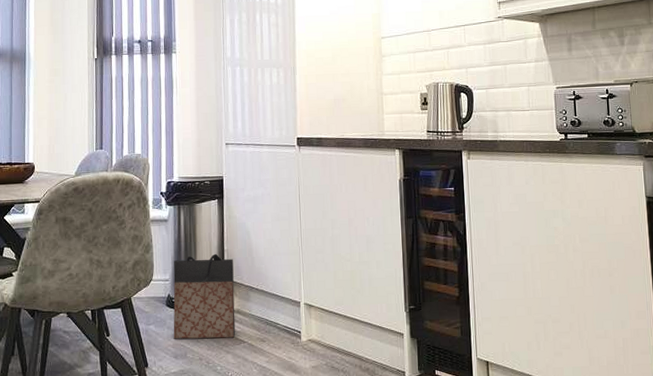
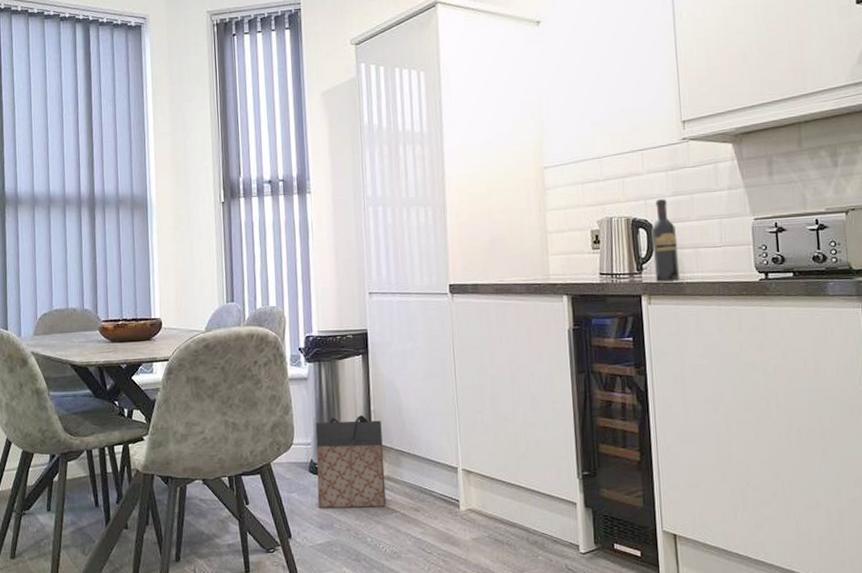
wine bottle: none [471,67,495,140] -> present [651,198,681,282]

